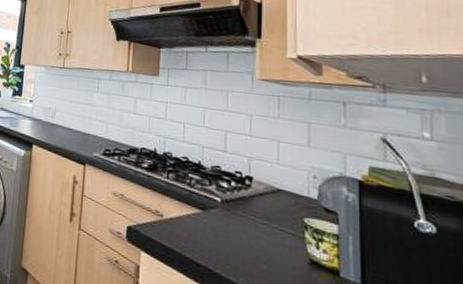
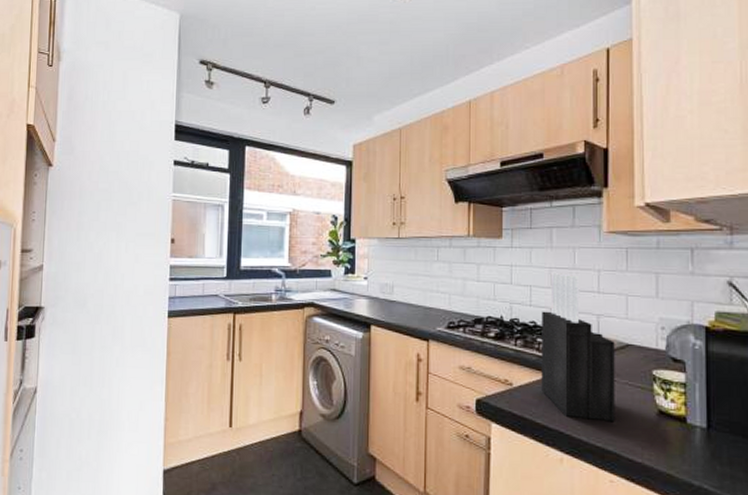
knife block: none [191,113,266,266] -> present [541,273,615,422]

